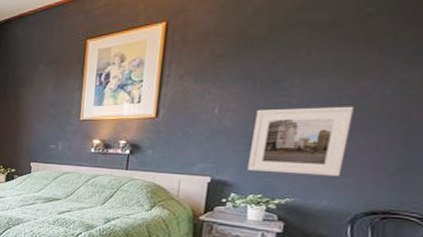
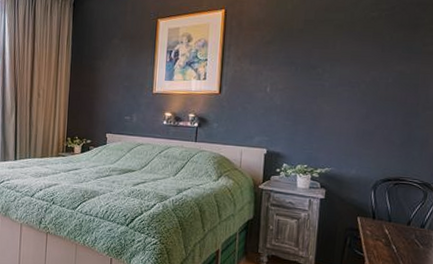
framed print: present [247,106,355,177] -> none [295,90,369,149]

